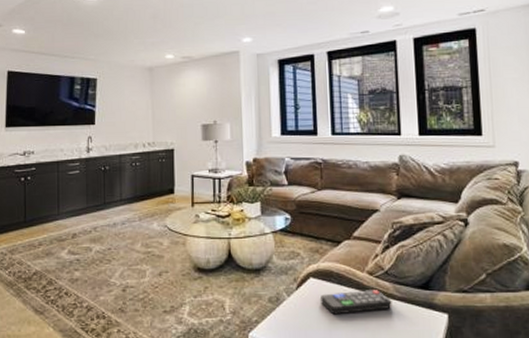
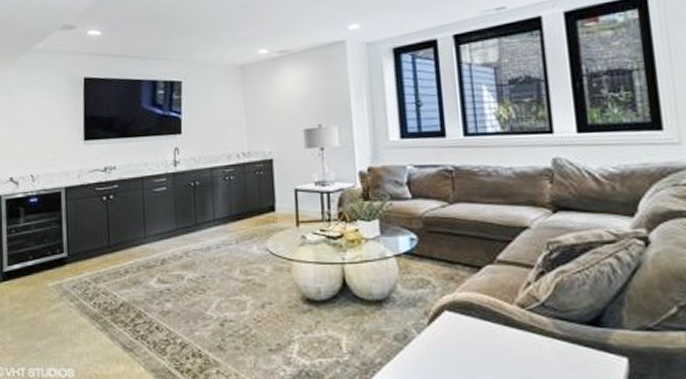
remote control: present [321,290,392,315] -> none [459,326,553,357]

